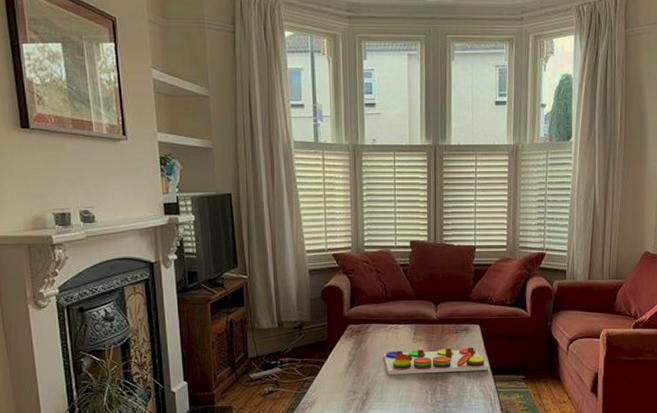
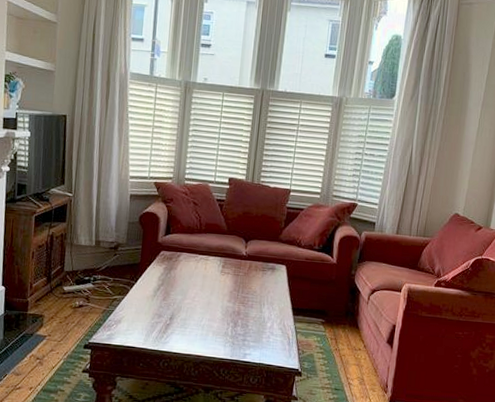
board game: present [383,347,490,375] -> none [191,280,291,310]

